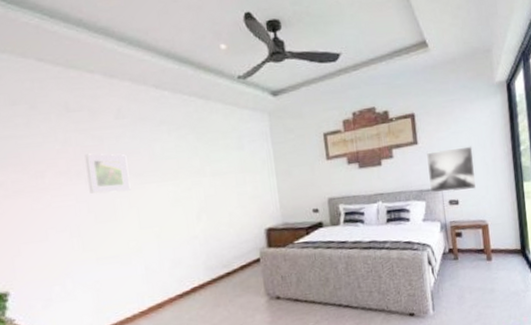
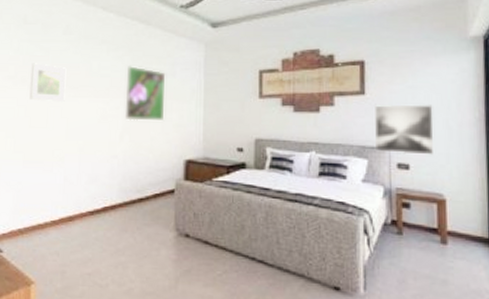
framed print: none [193,143,239,200] -> present [124,65,166,121]

